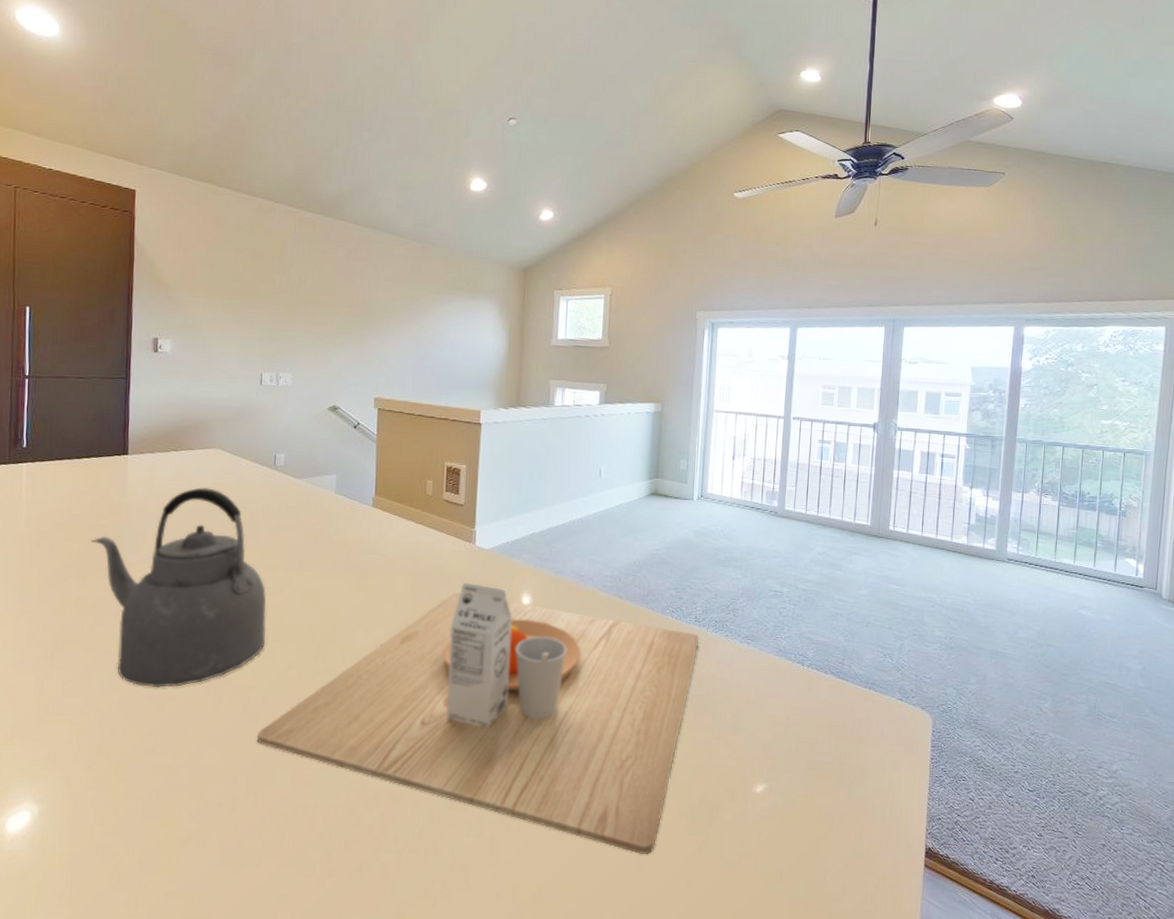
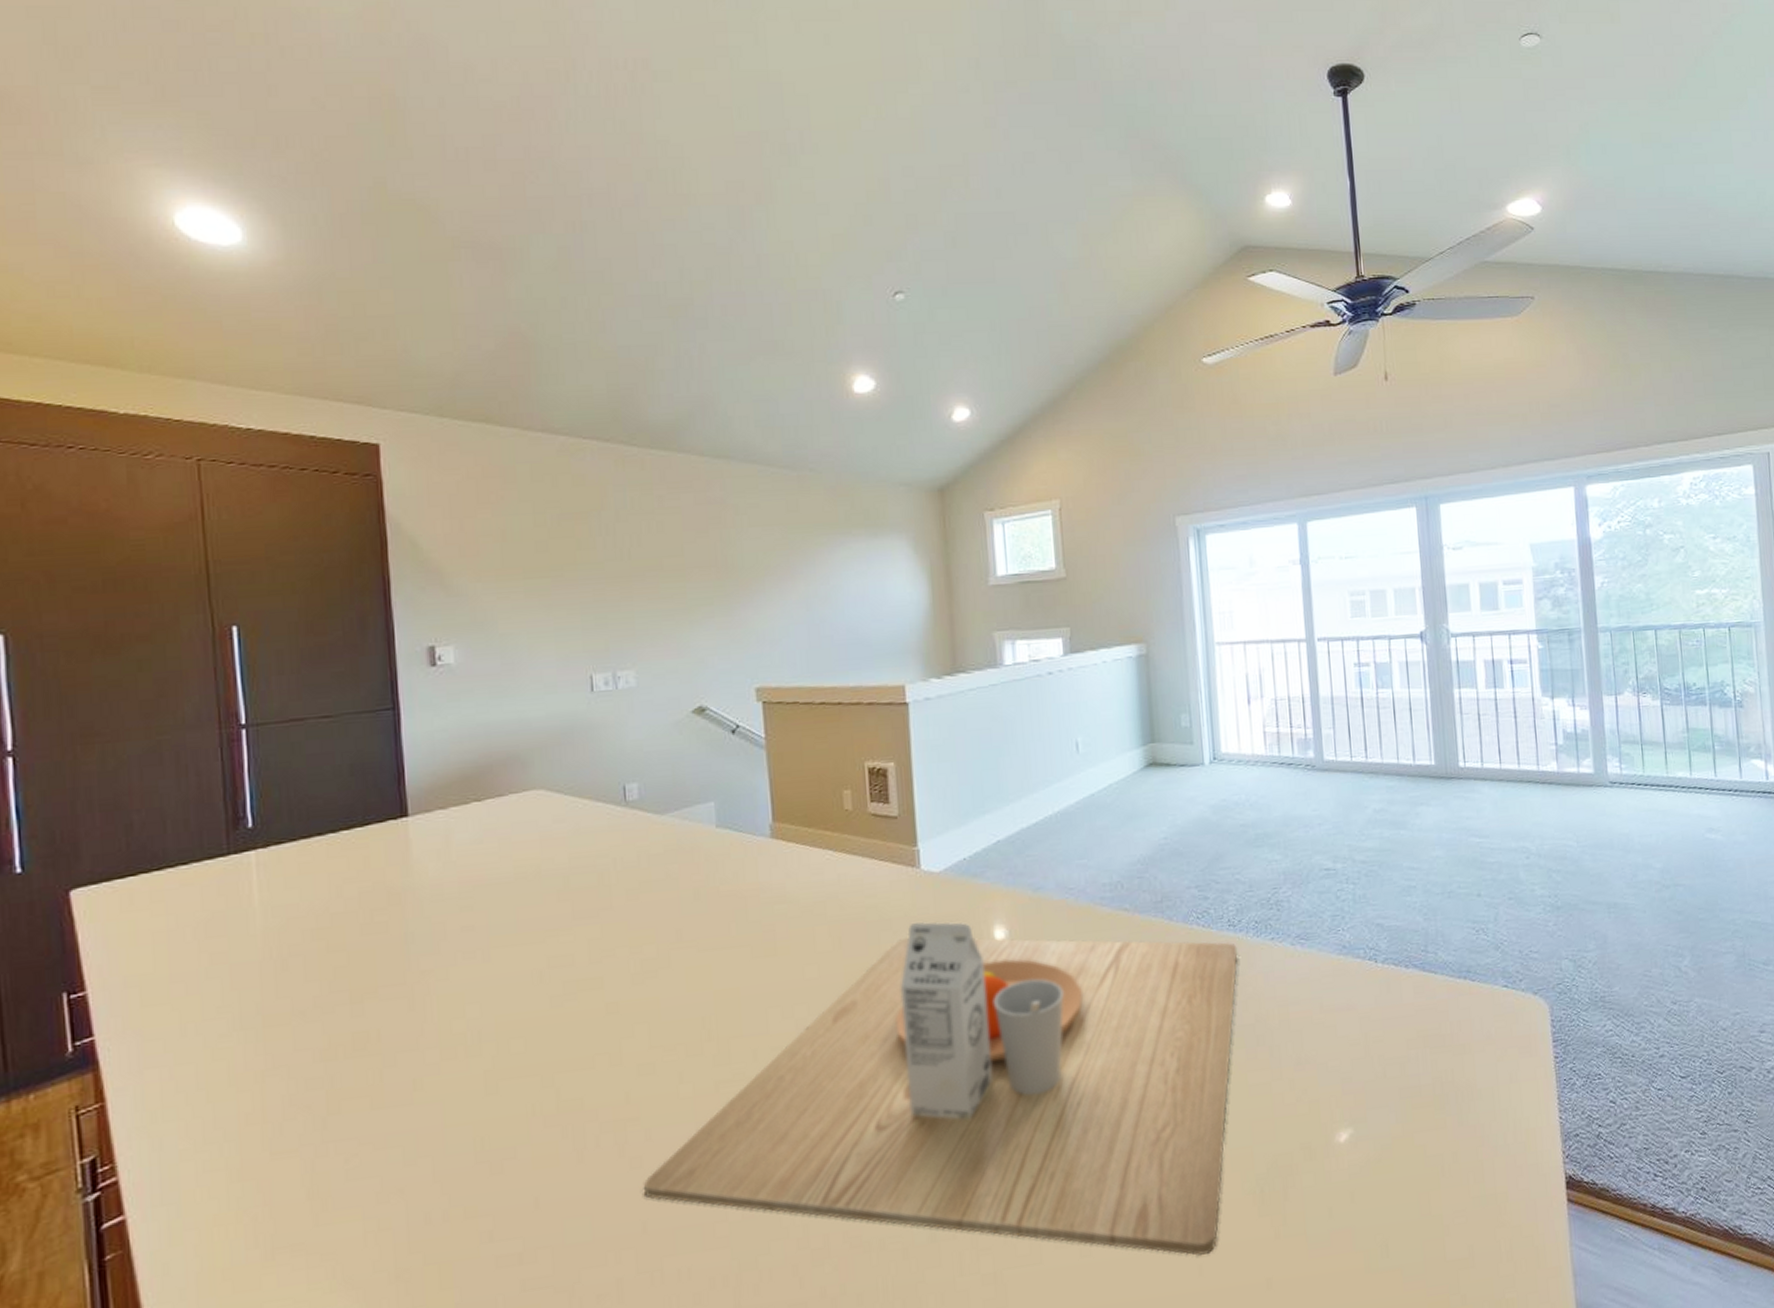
kettle: present [90,487,266,688] -> none [364,845,641,1146]

